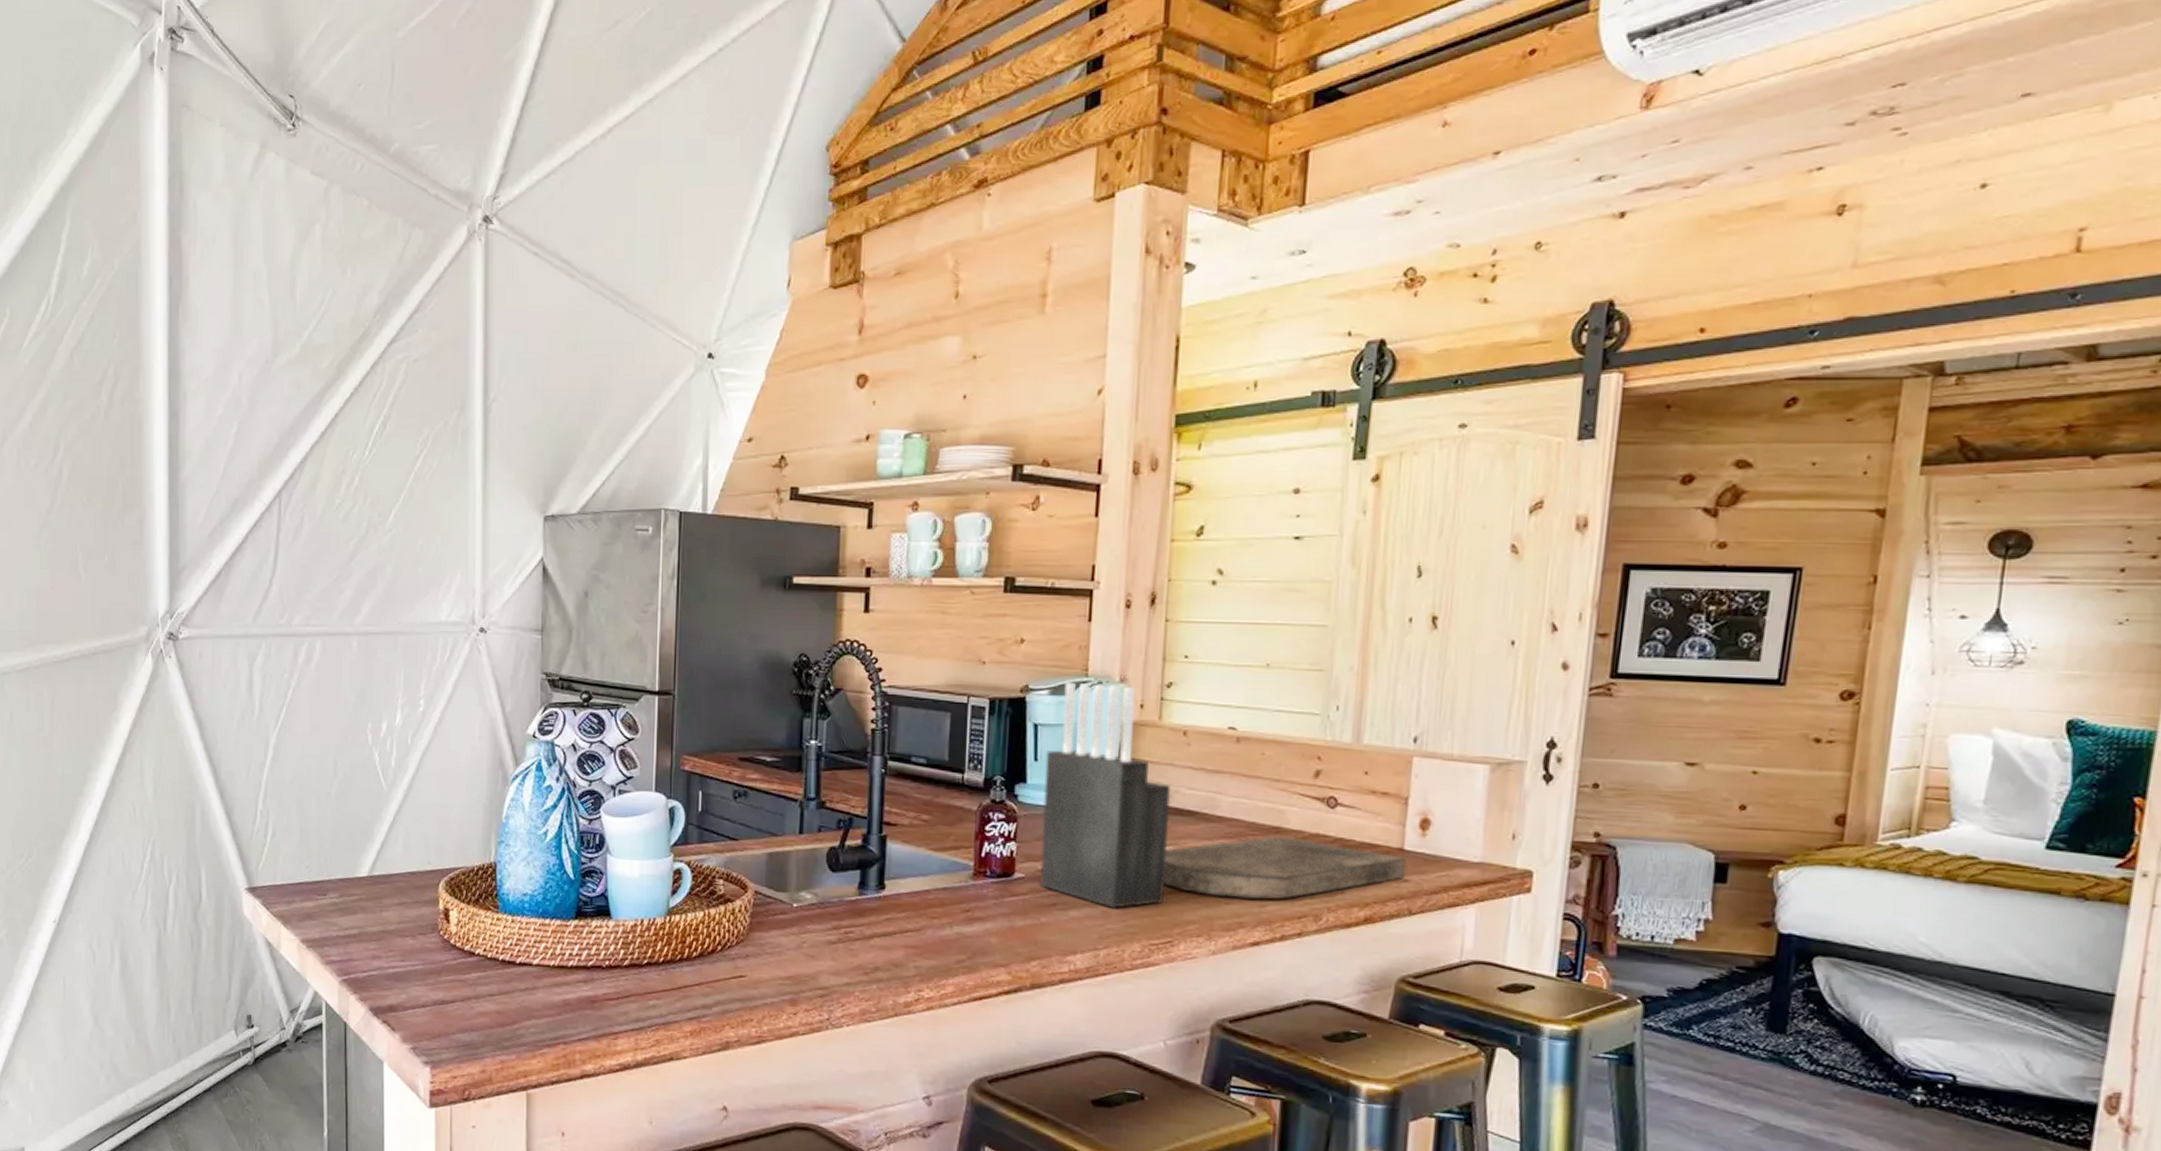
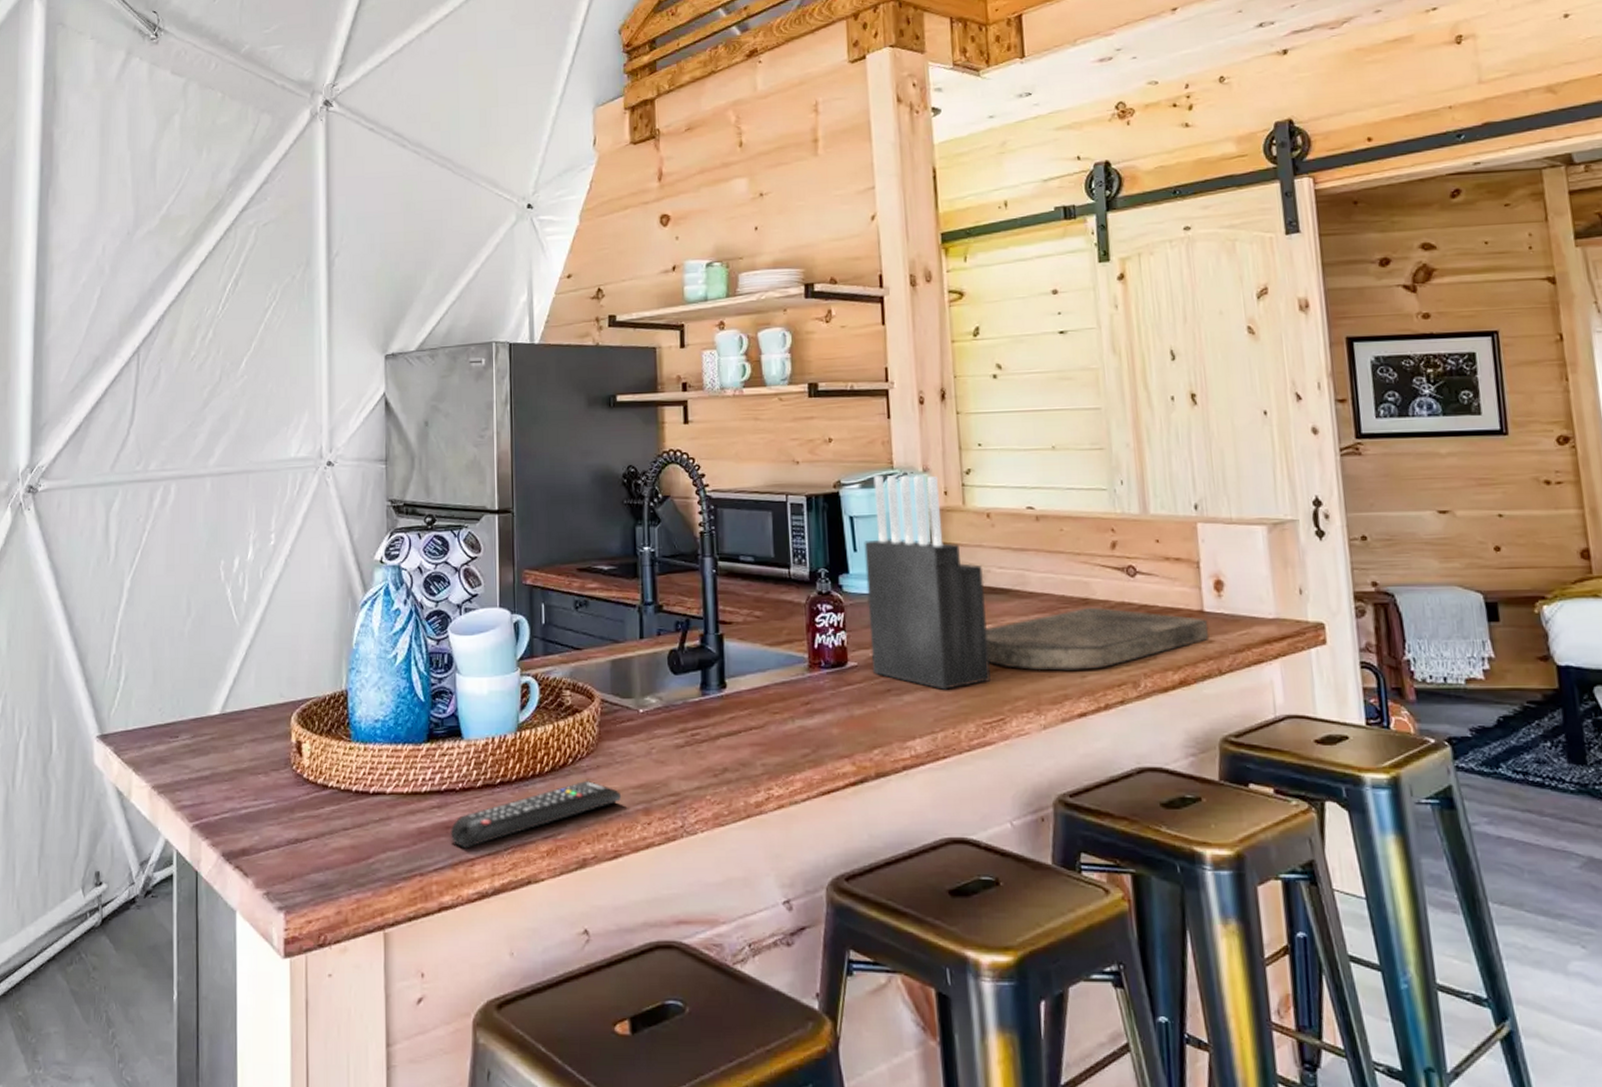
remote control: none [595,967,769,1023] -> present [450,780,622,849]

